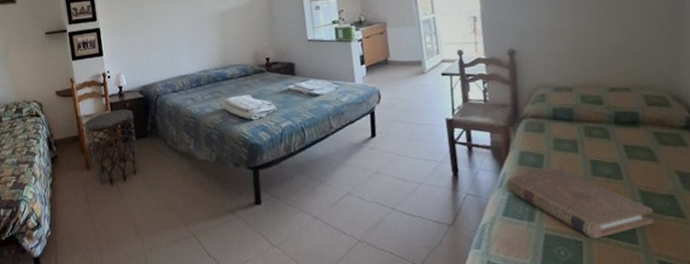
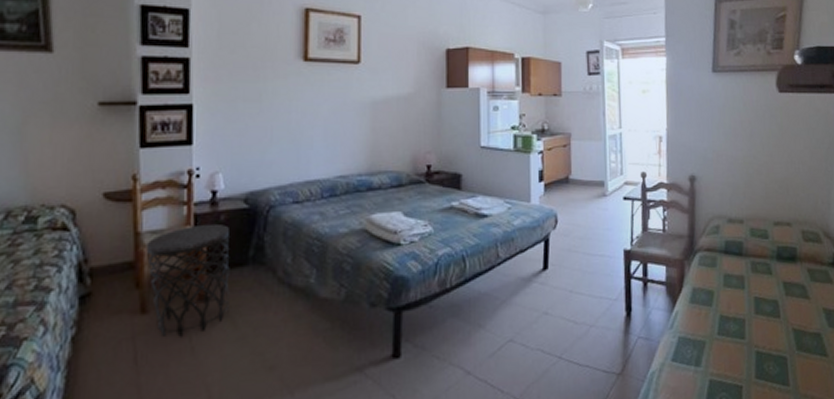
book: present [506,167,655,239] -> none [678,305,804,383]

